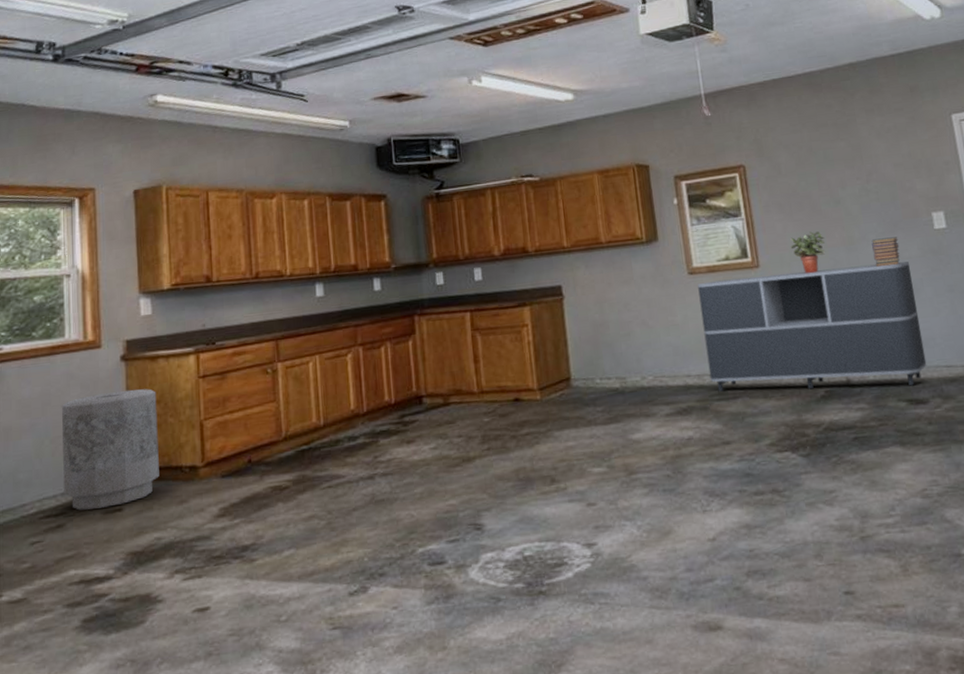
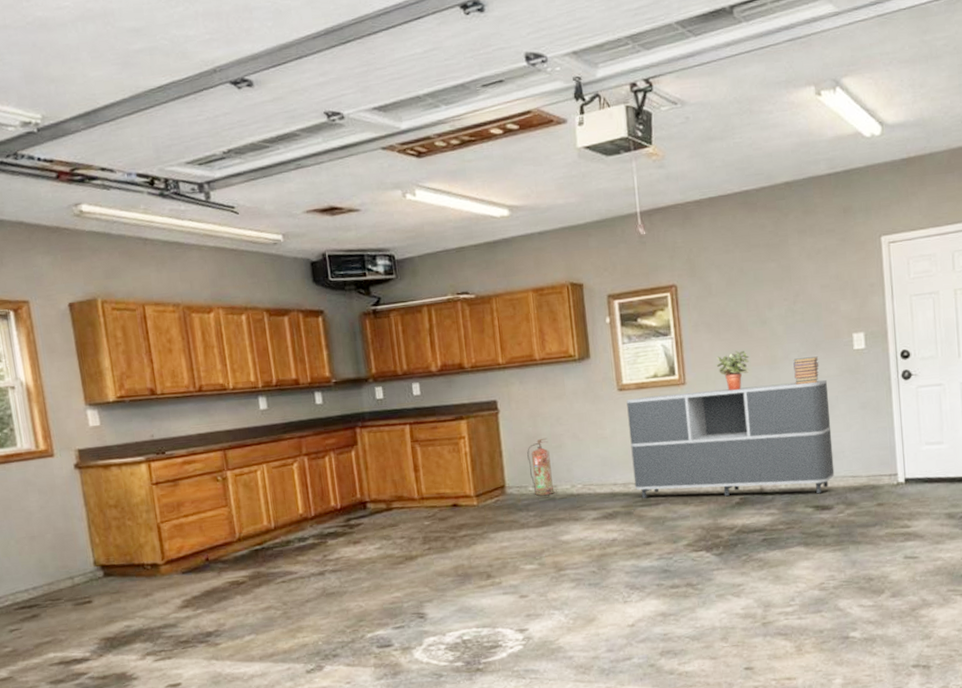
trash can: present [61,389,159,511] -> none [22,494,123,603]
fire extinguisher: none [593,325,624,390] -> present [527,438,555,496]

